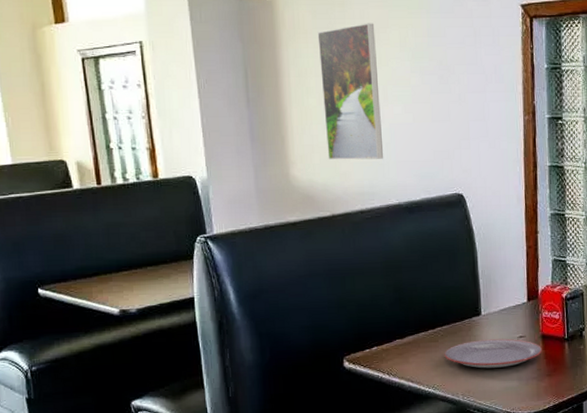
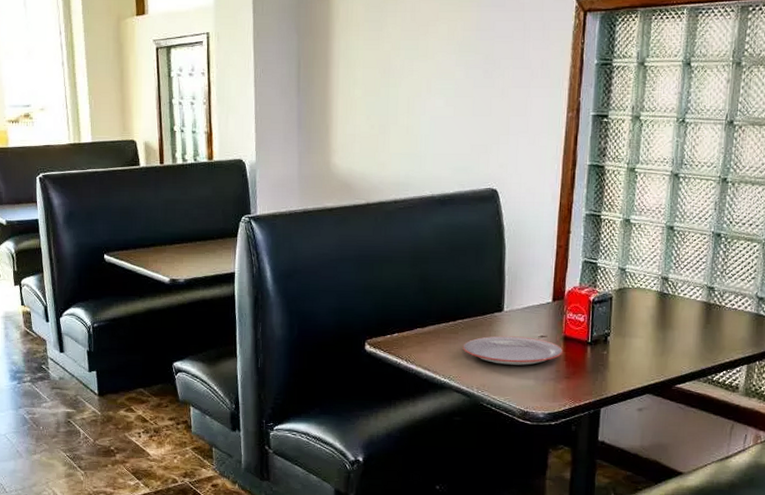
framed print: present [317,23,384,160] -> none [368,16,425,151]

